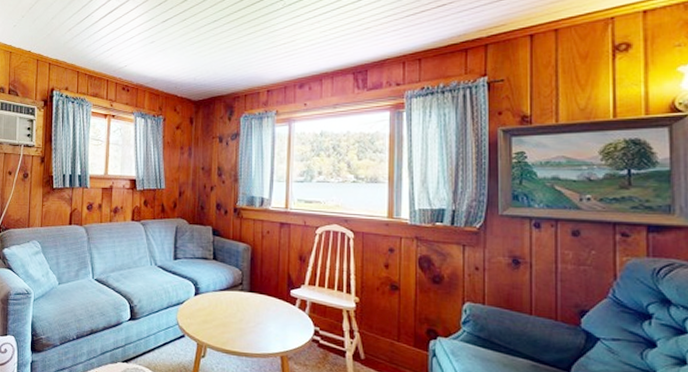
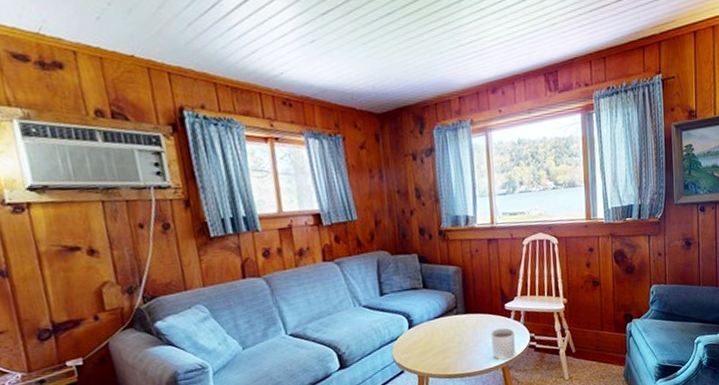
mug: none [273,314,297,349] -> present [491,328,516,361]

